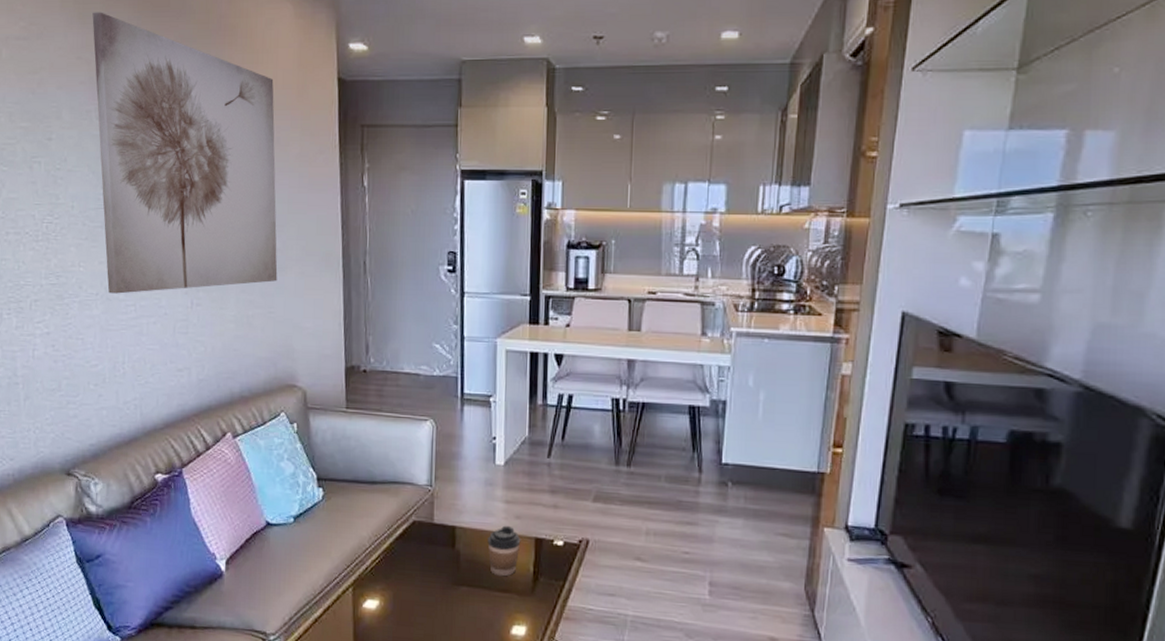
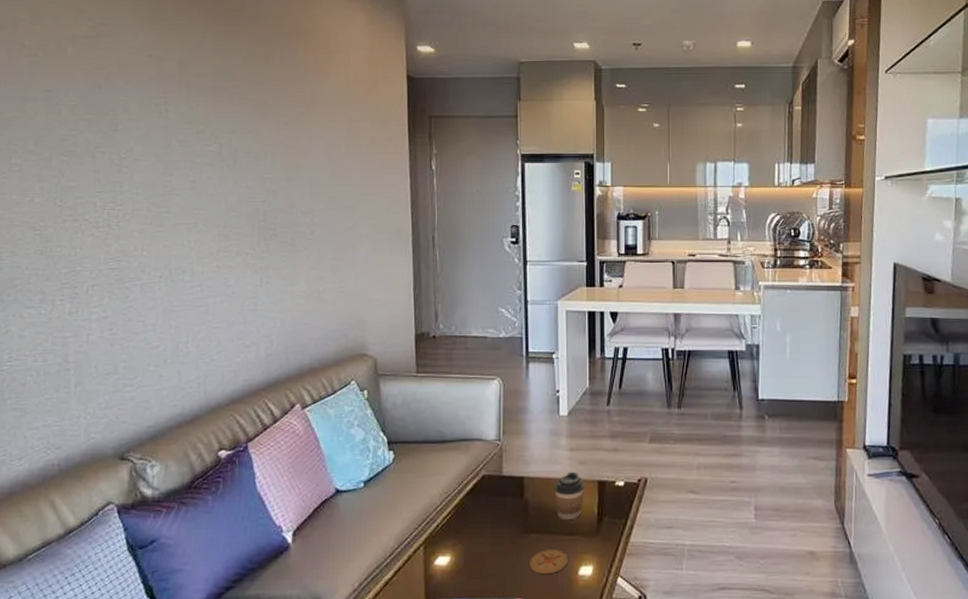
wall art: present [92,12,278,294] -> none [165,15,349,276]
coaster: none [459,604,501,630] -> present [529,550,569,574]

